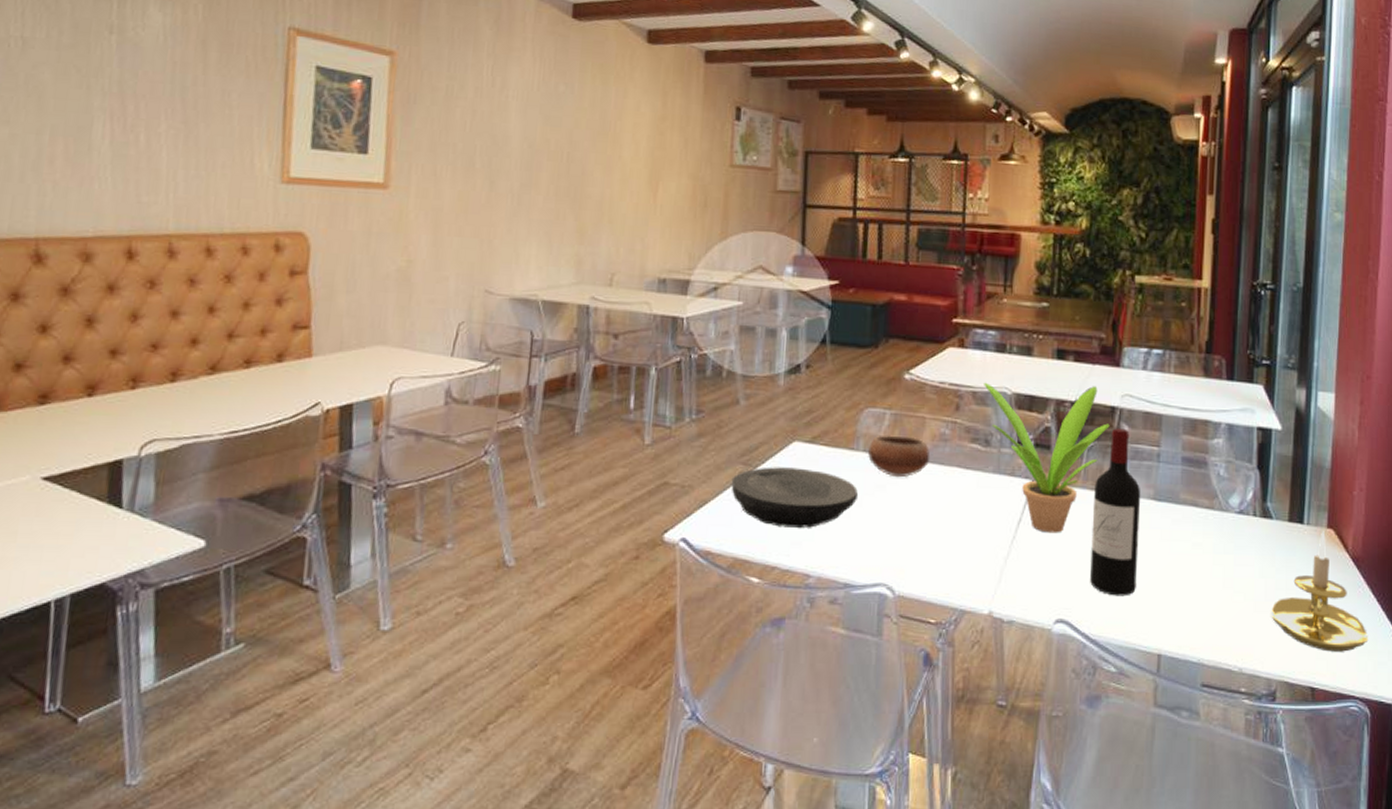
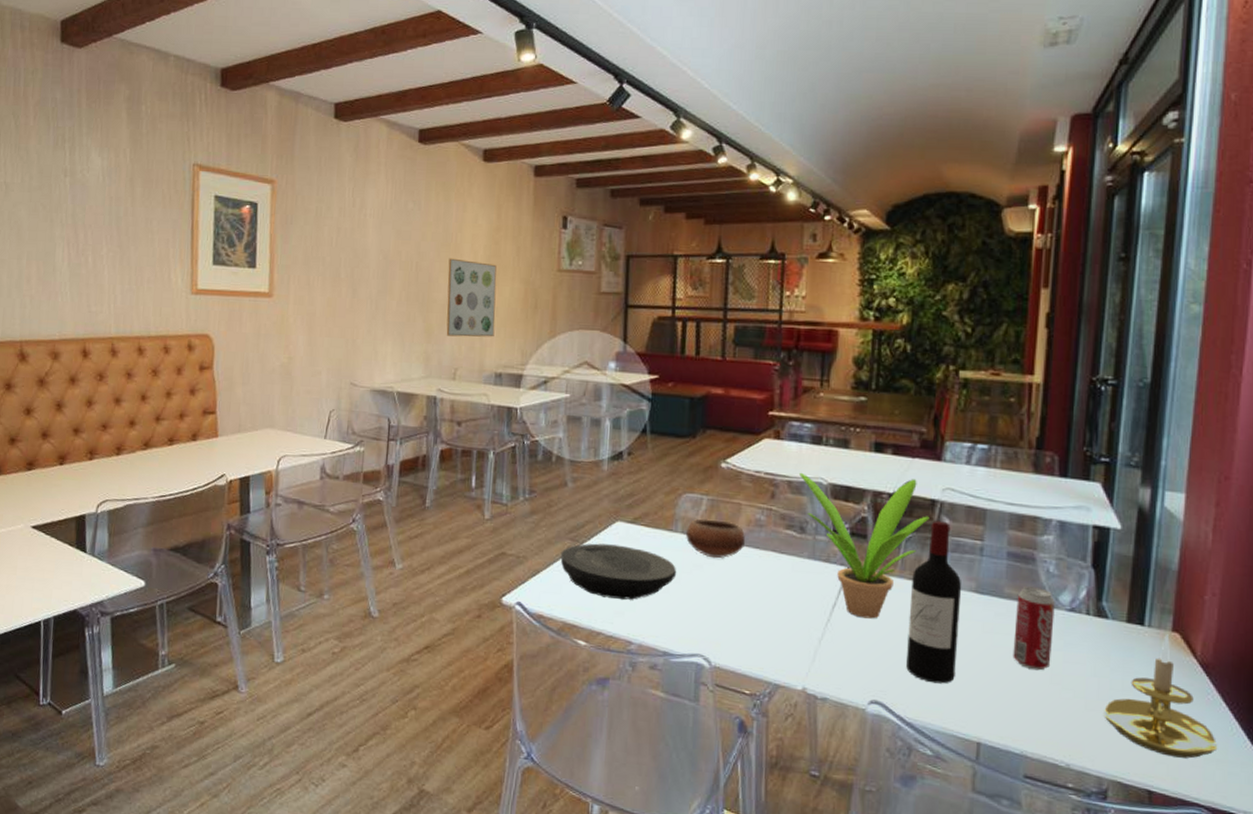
wall art: none [601,149,661,239] -> present [446,258,497,337]
beverage can: none [1189,491,1226,576] -> present [1013,586,1055,671]

